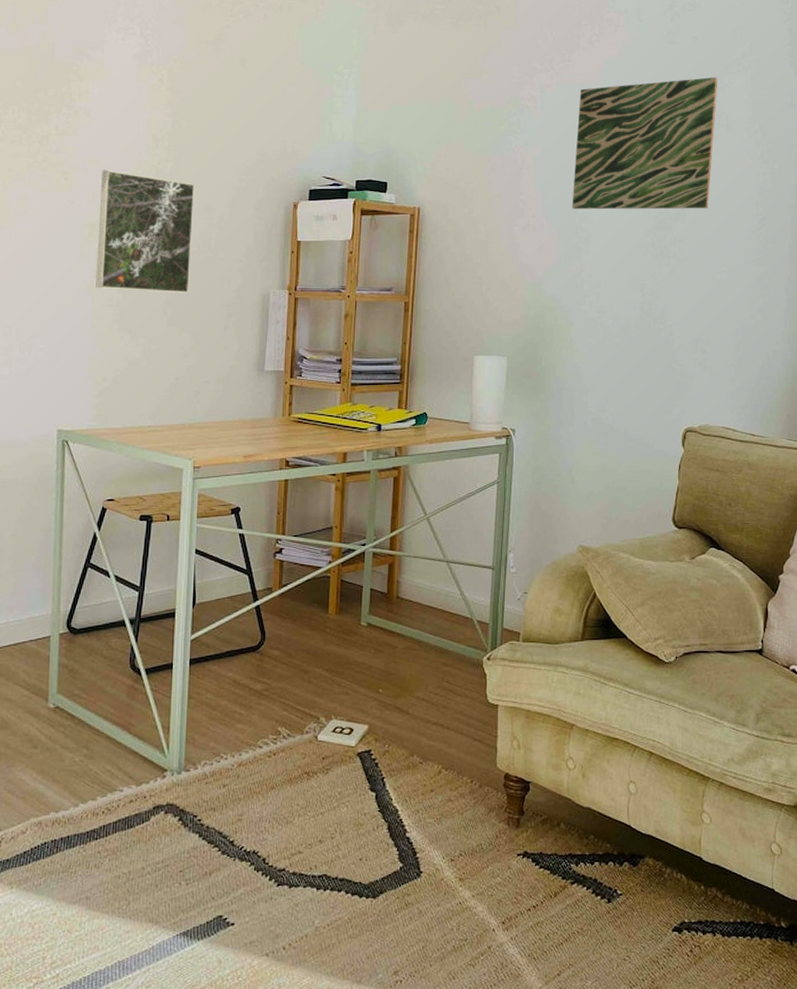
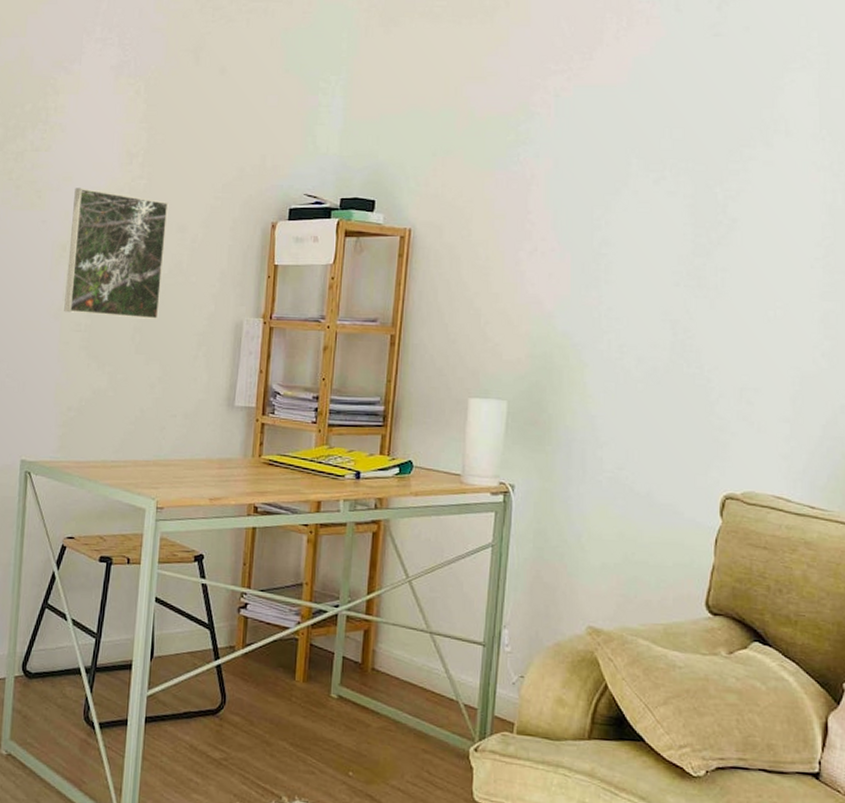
wall art: present [572,76,718,210] -> none [589,74,776,232]

